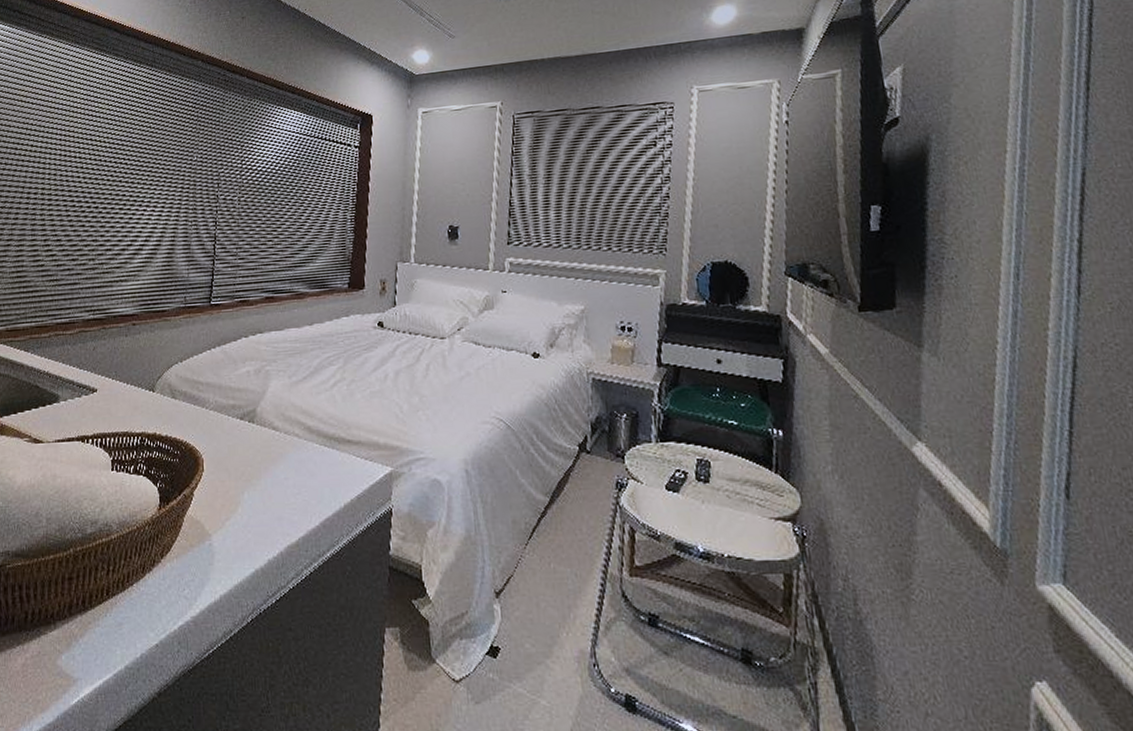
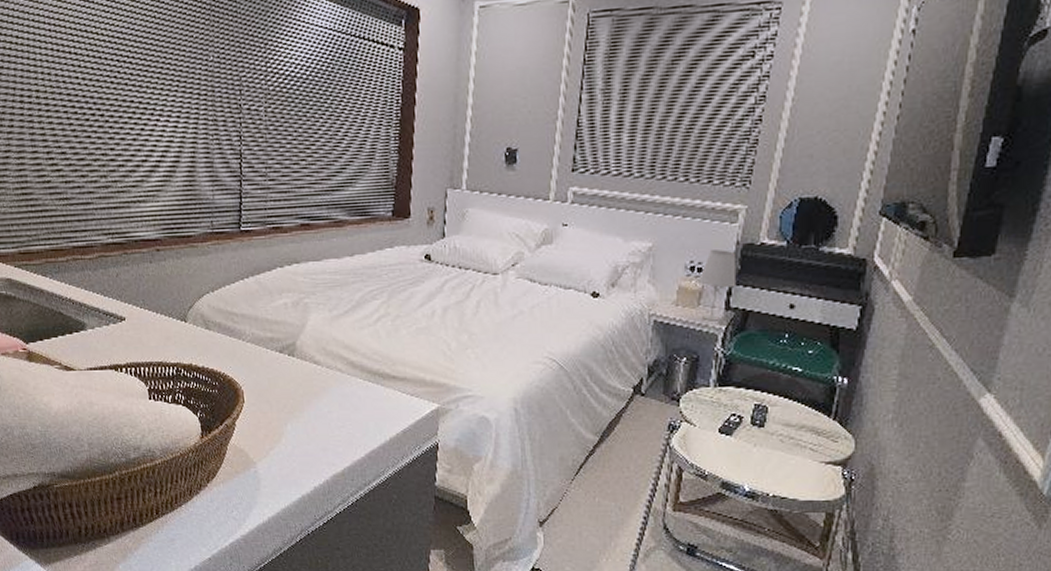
table lamp: none [630,310,666,378] -> present [699,249,737,321]

